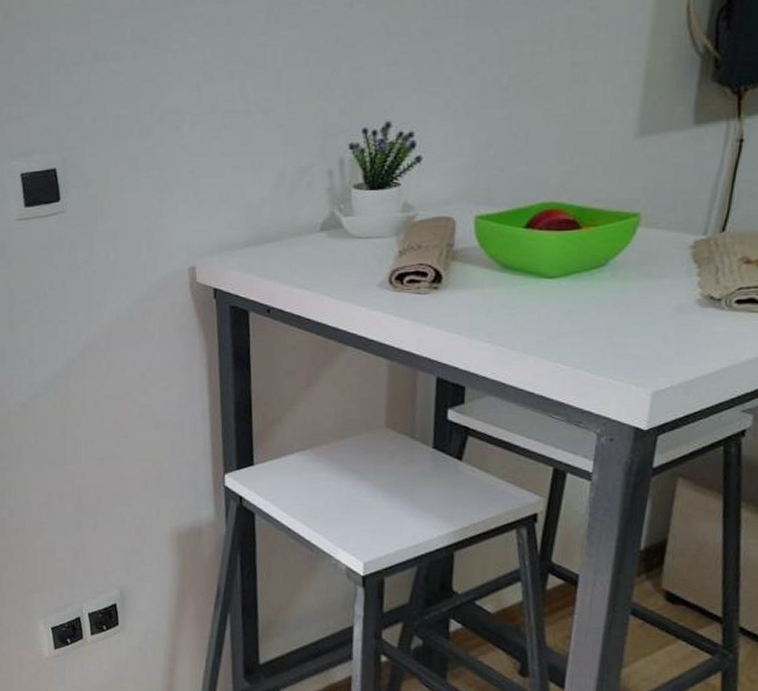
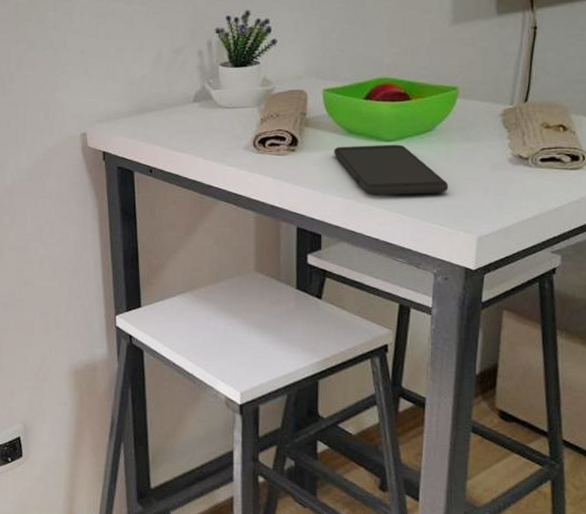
mobile phone: none [484,281,621,342] -> present [334,144,449,196]

